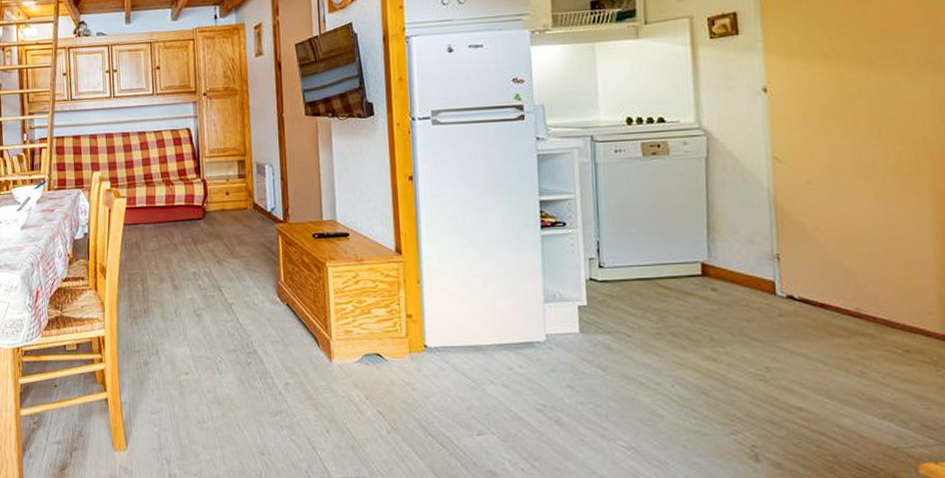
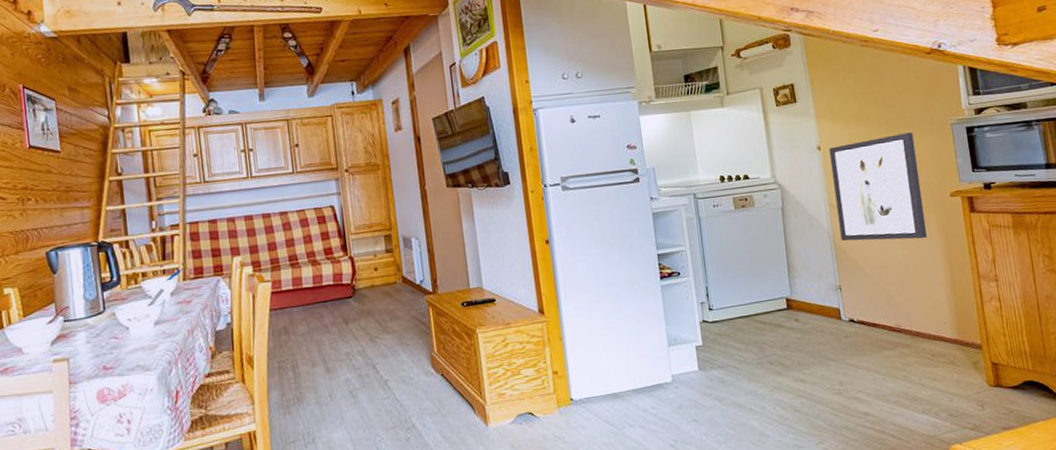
wall art: none [779,75,915,207] -> present [829,132,928,241]

